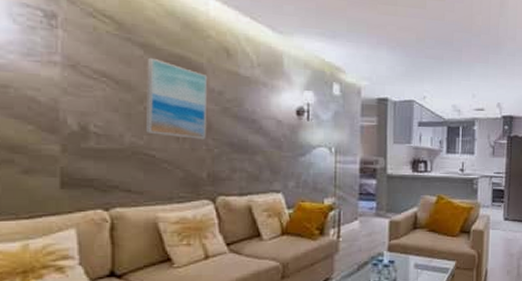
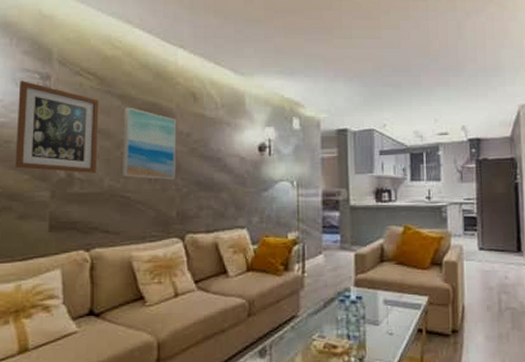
wall art: none [15,17,117,128] -> present [15,81,99,173]

